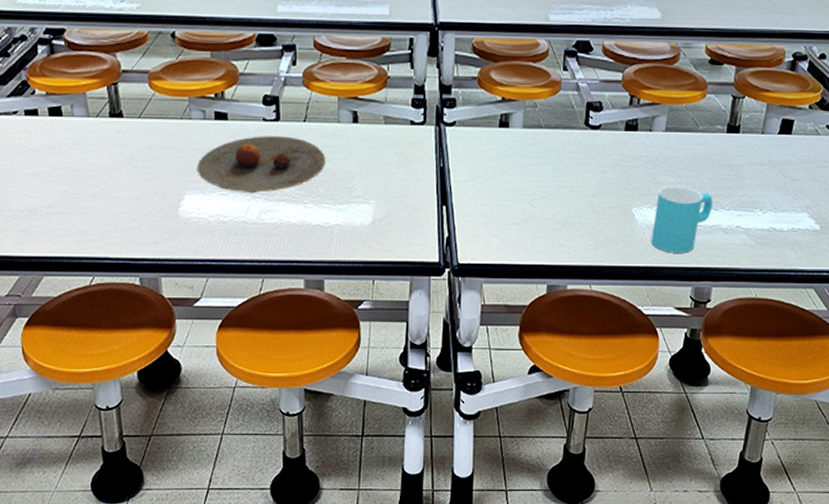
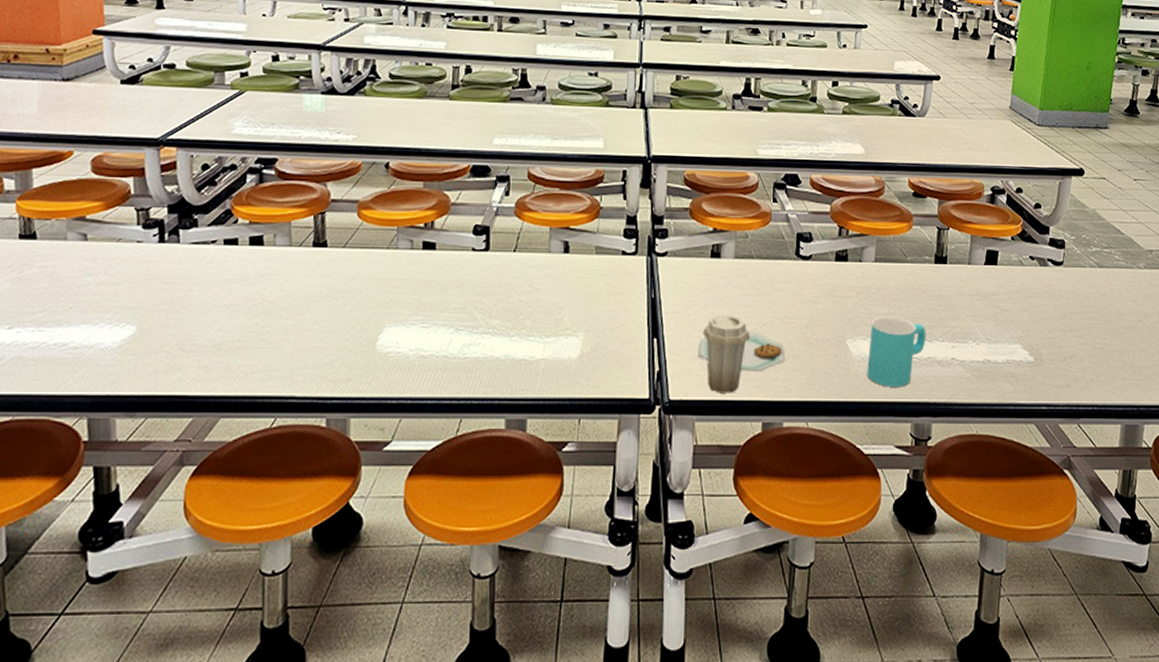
plate: present [197,136,325,194] -> none [400,266,534,326]
plate: none [486,183,571,258] -> present [698,315,785,393]

